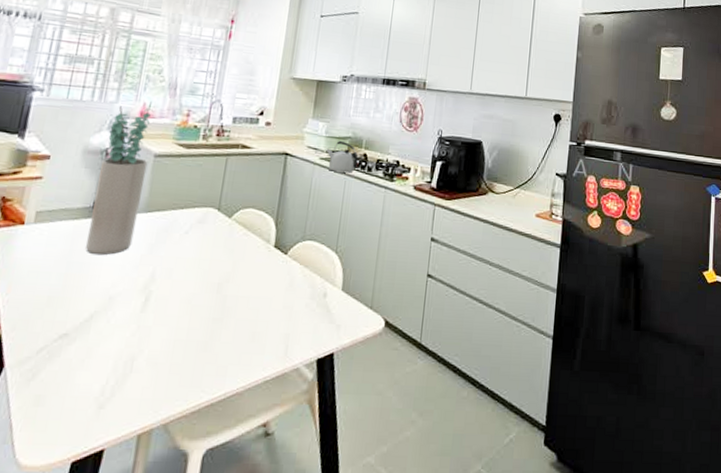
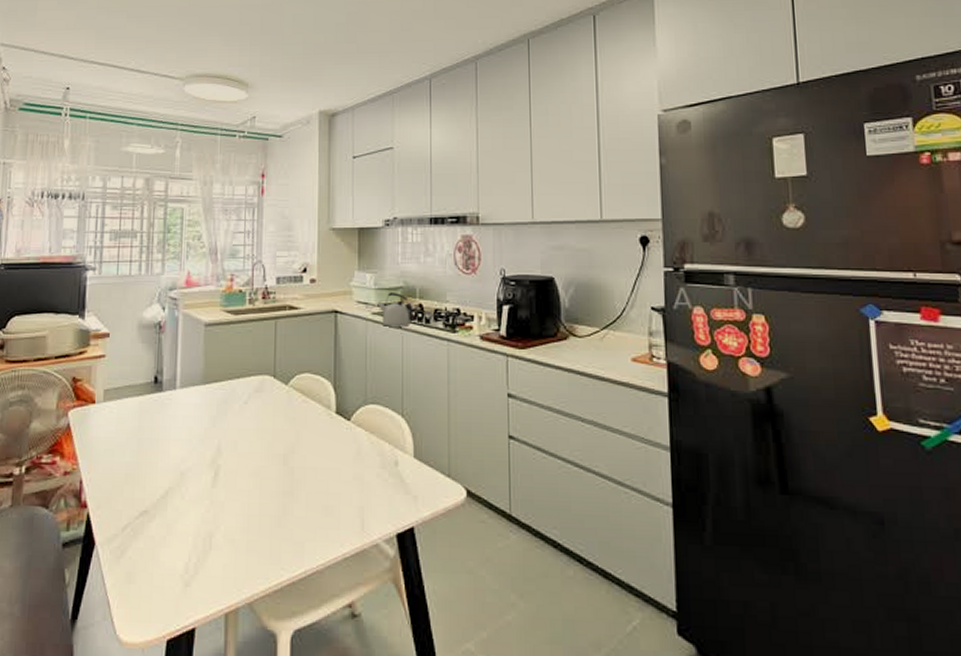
vase: present [85,100,154,255] -> none [152,268,200,430]

